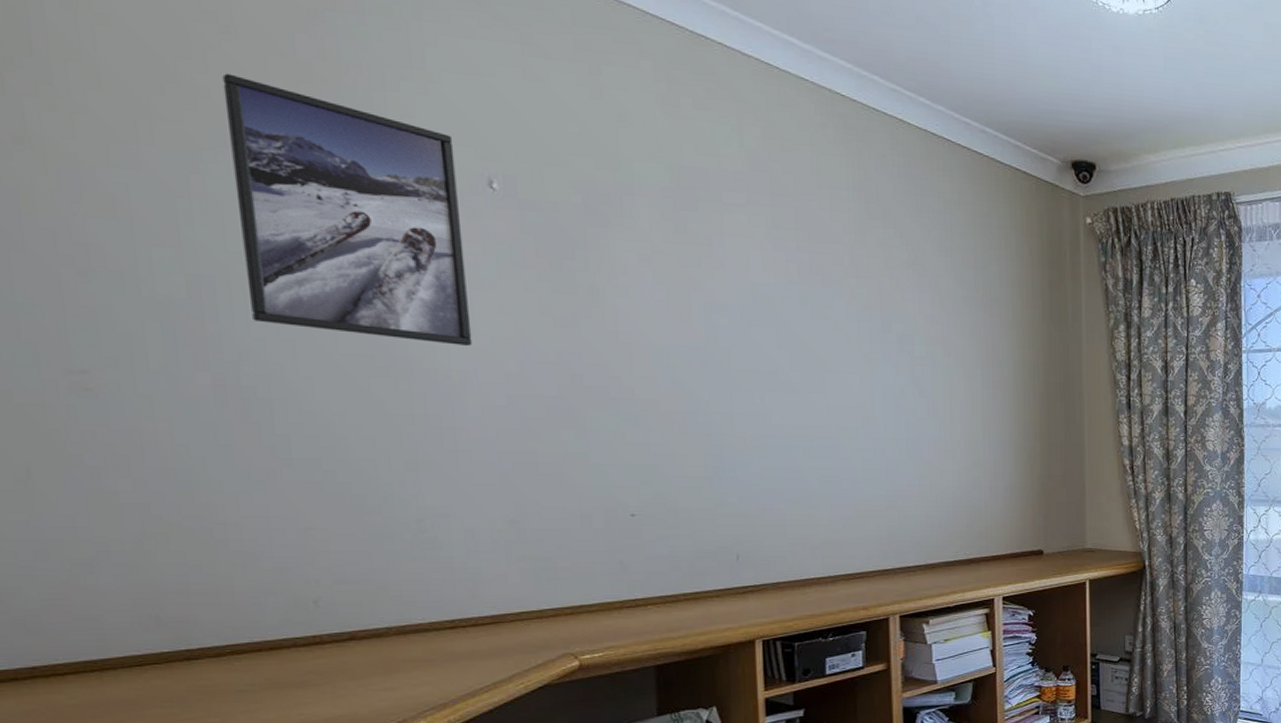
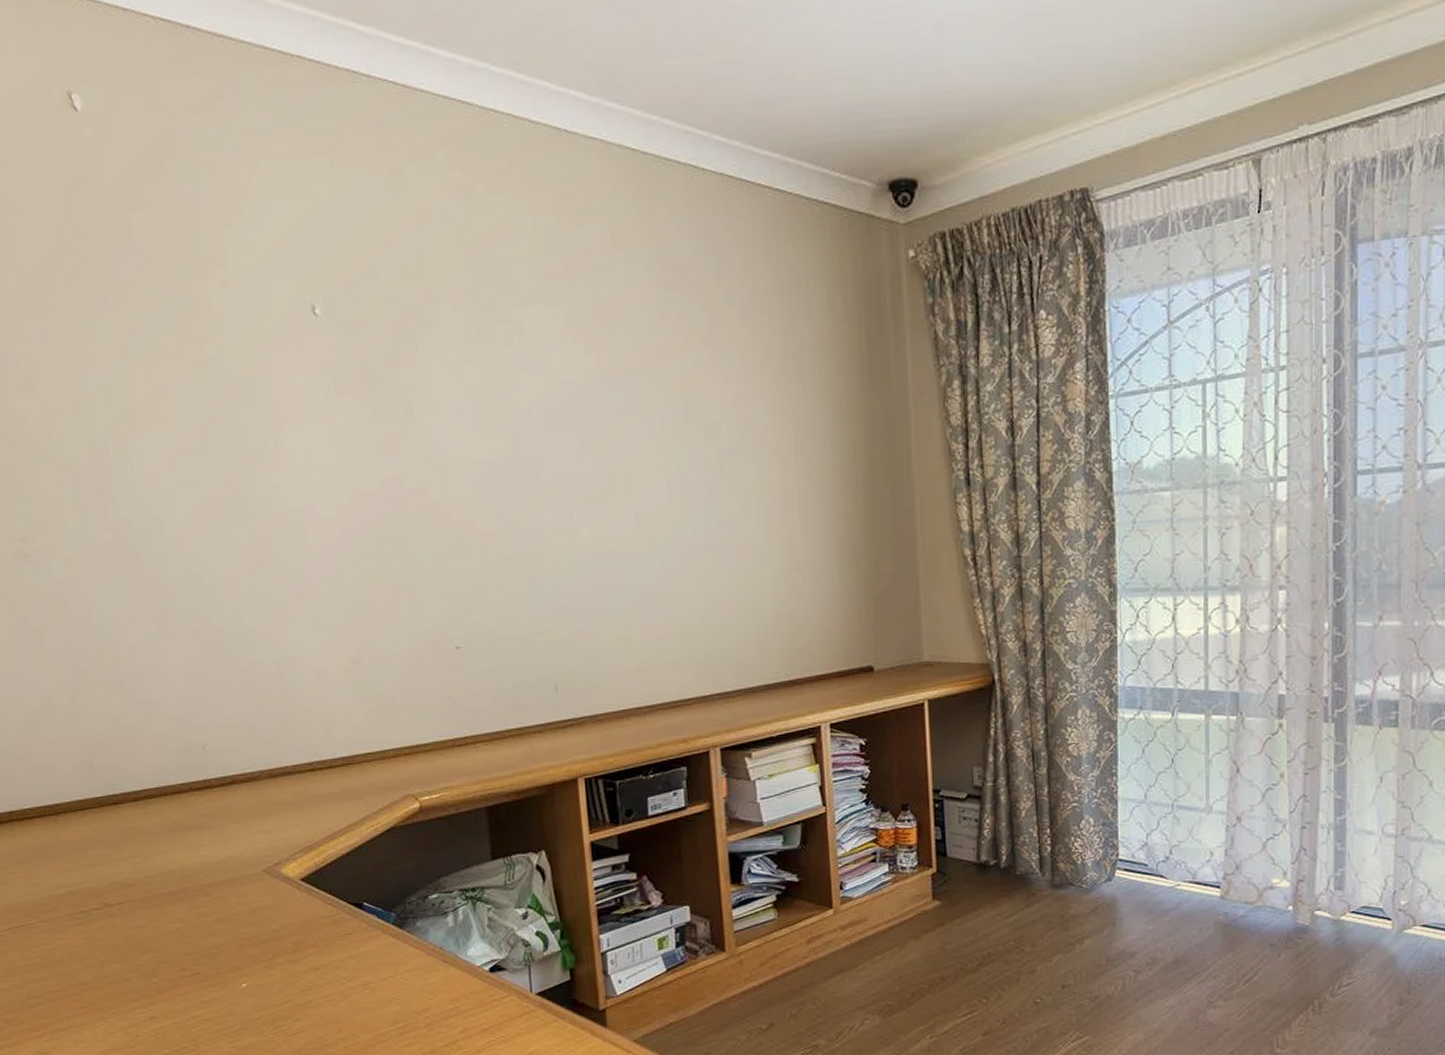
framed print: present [222,73,473,346] -> none [98,235,309,483]

